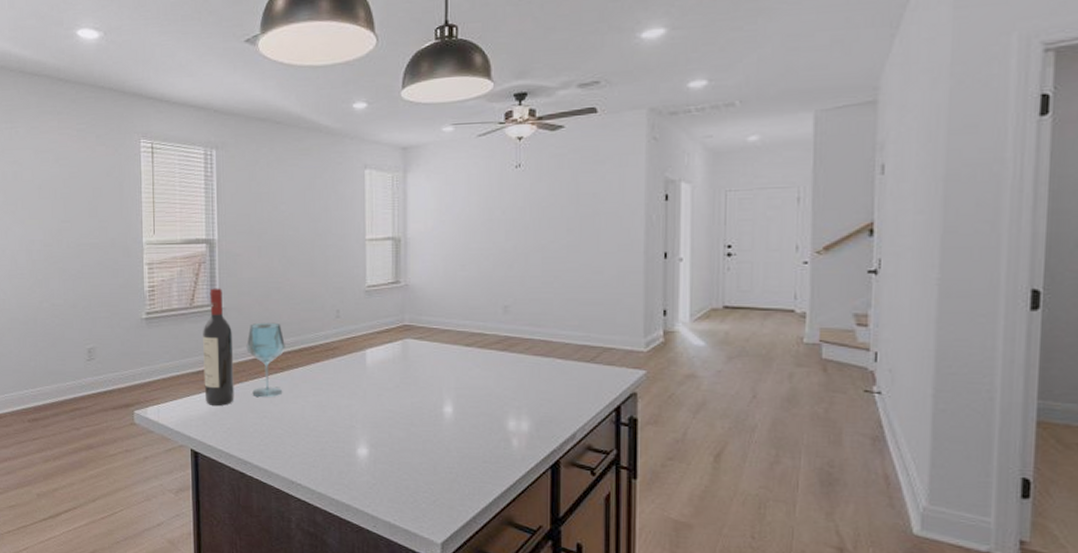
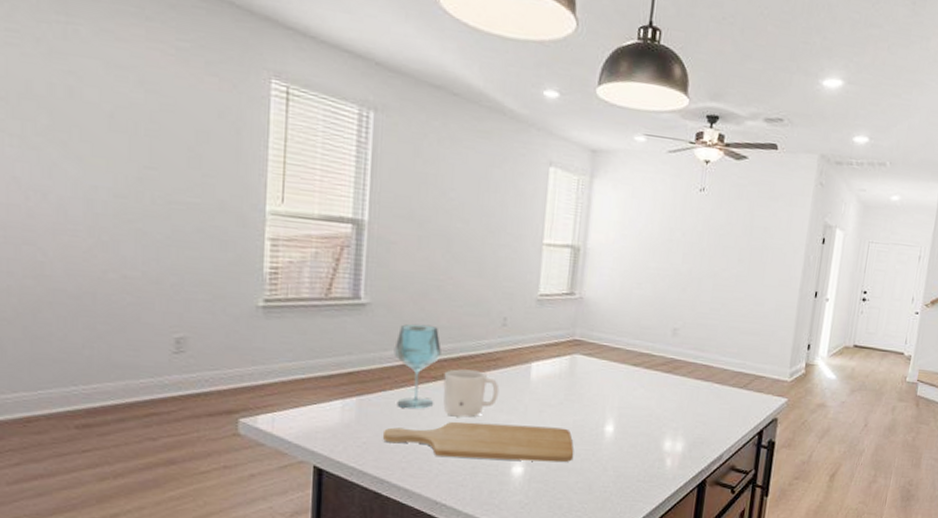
wine bottle: present [203,288,234,406] -> none [336,278,379,416]
chopping board: none [242,407,415,444] -> present [382,421,574,463]
mug: none [289,360,339,403] -> present [443,369,499,418]

